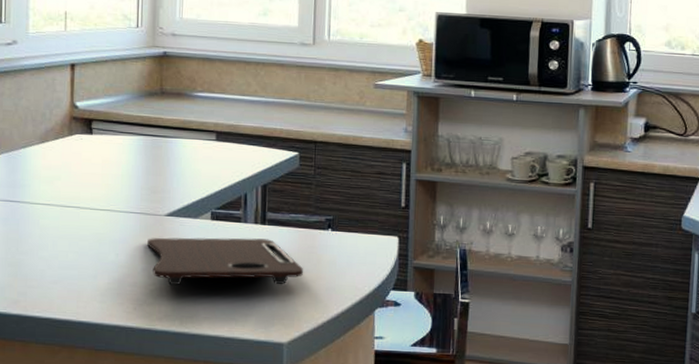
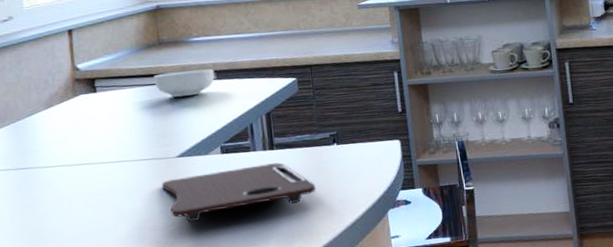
cereal bowl: none [152,125,215,153] -> present [154,68,215,97]

